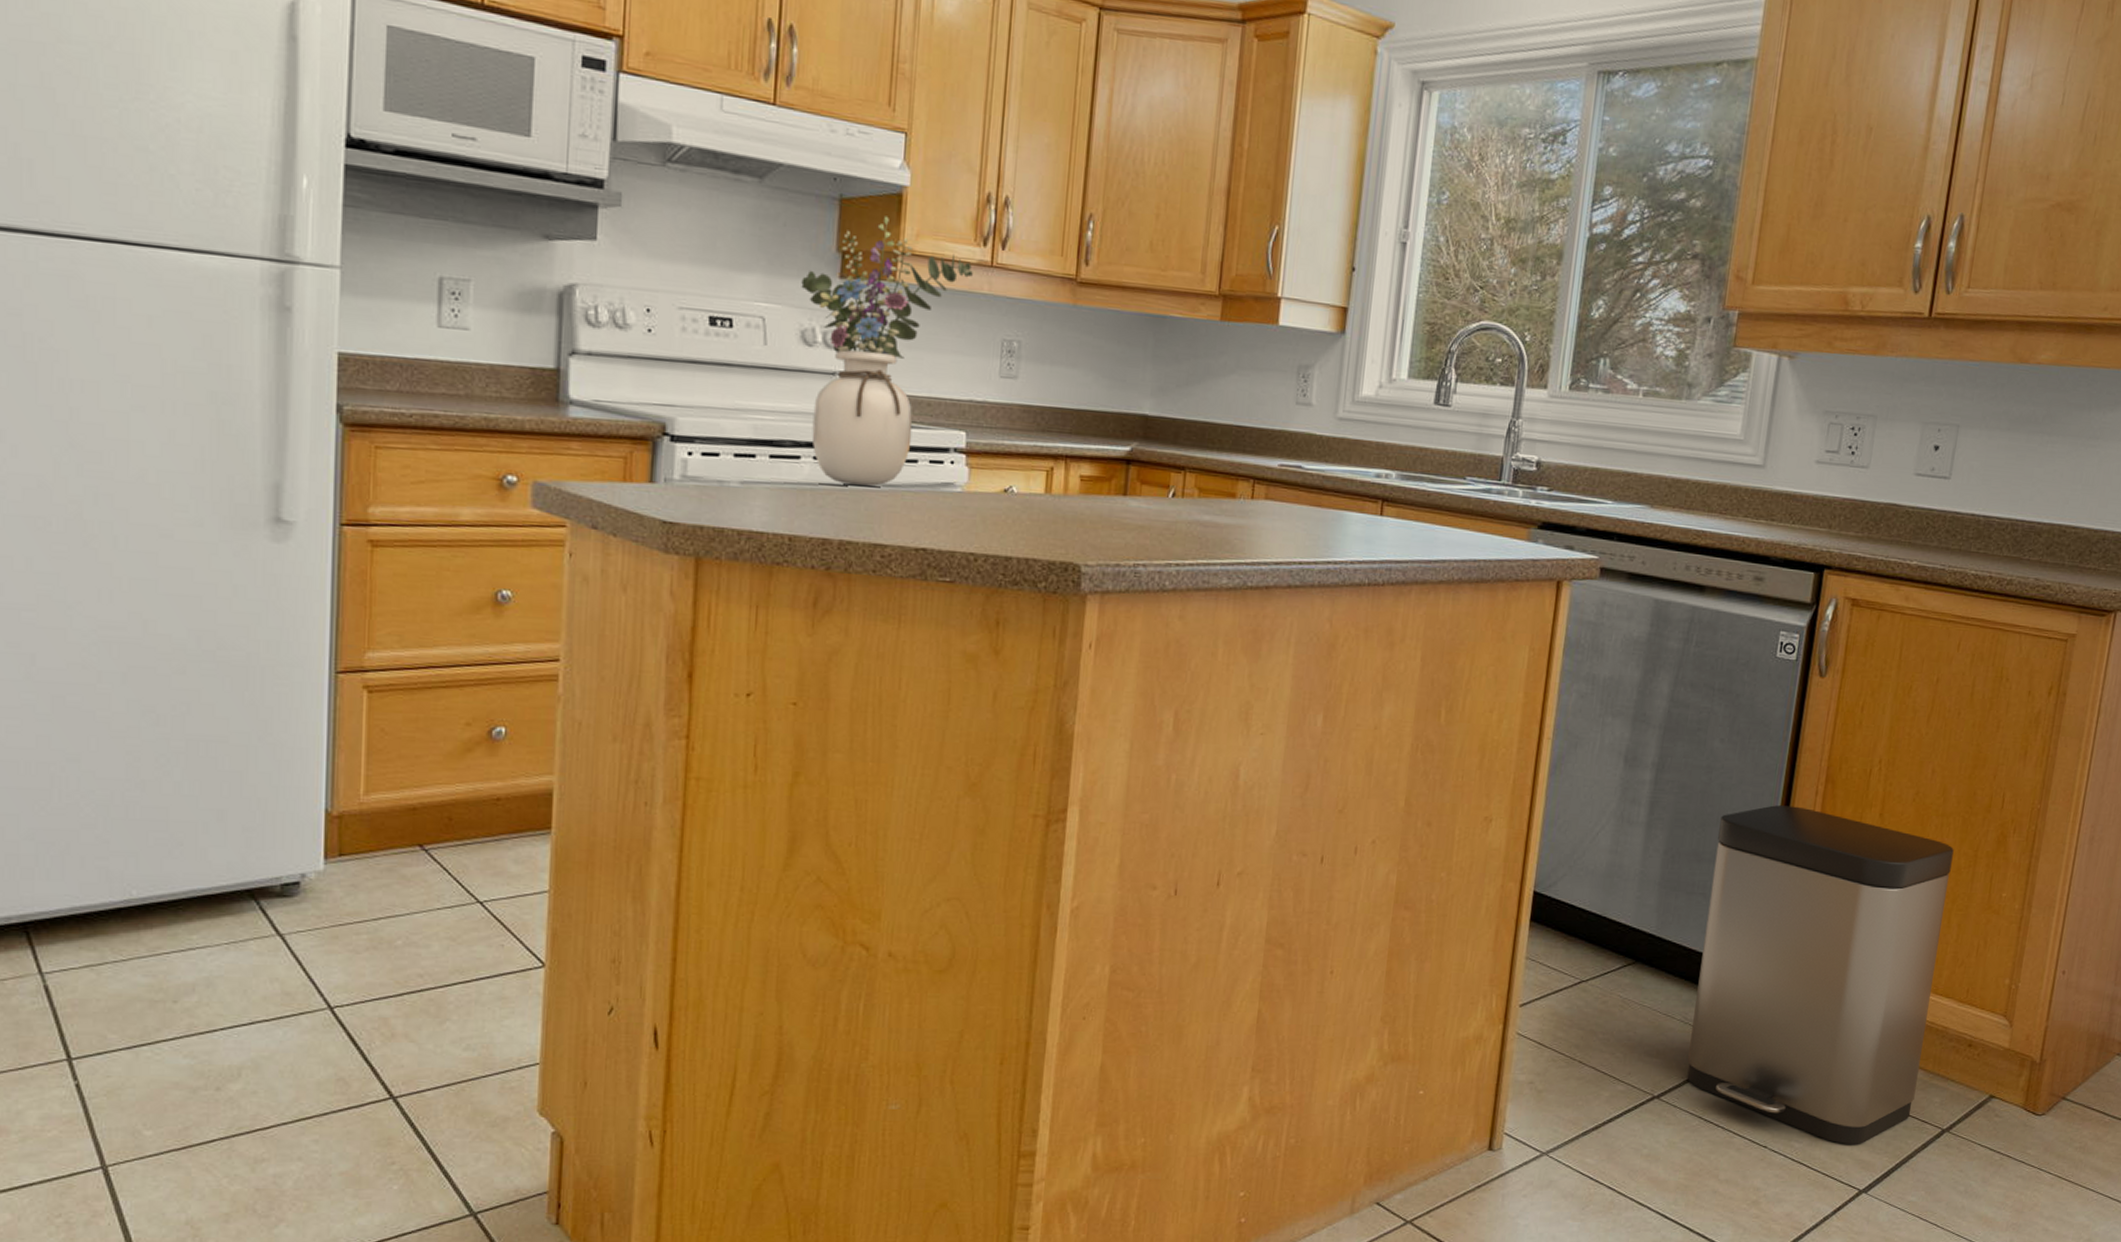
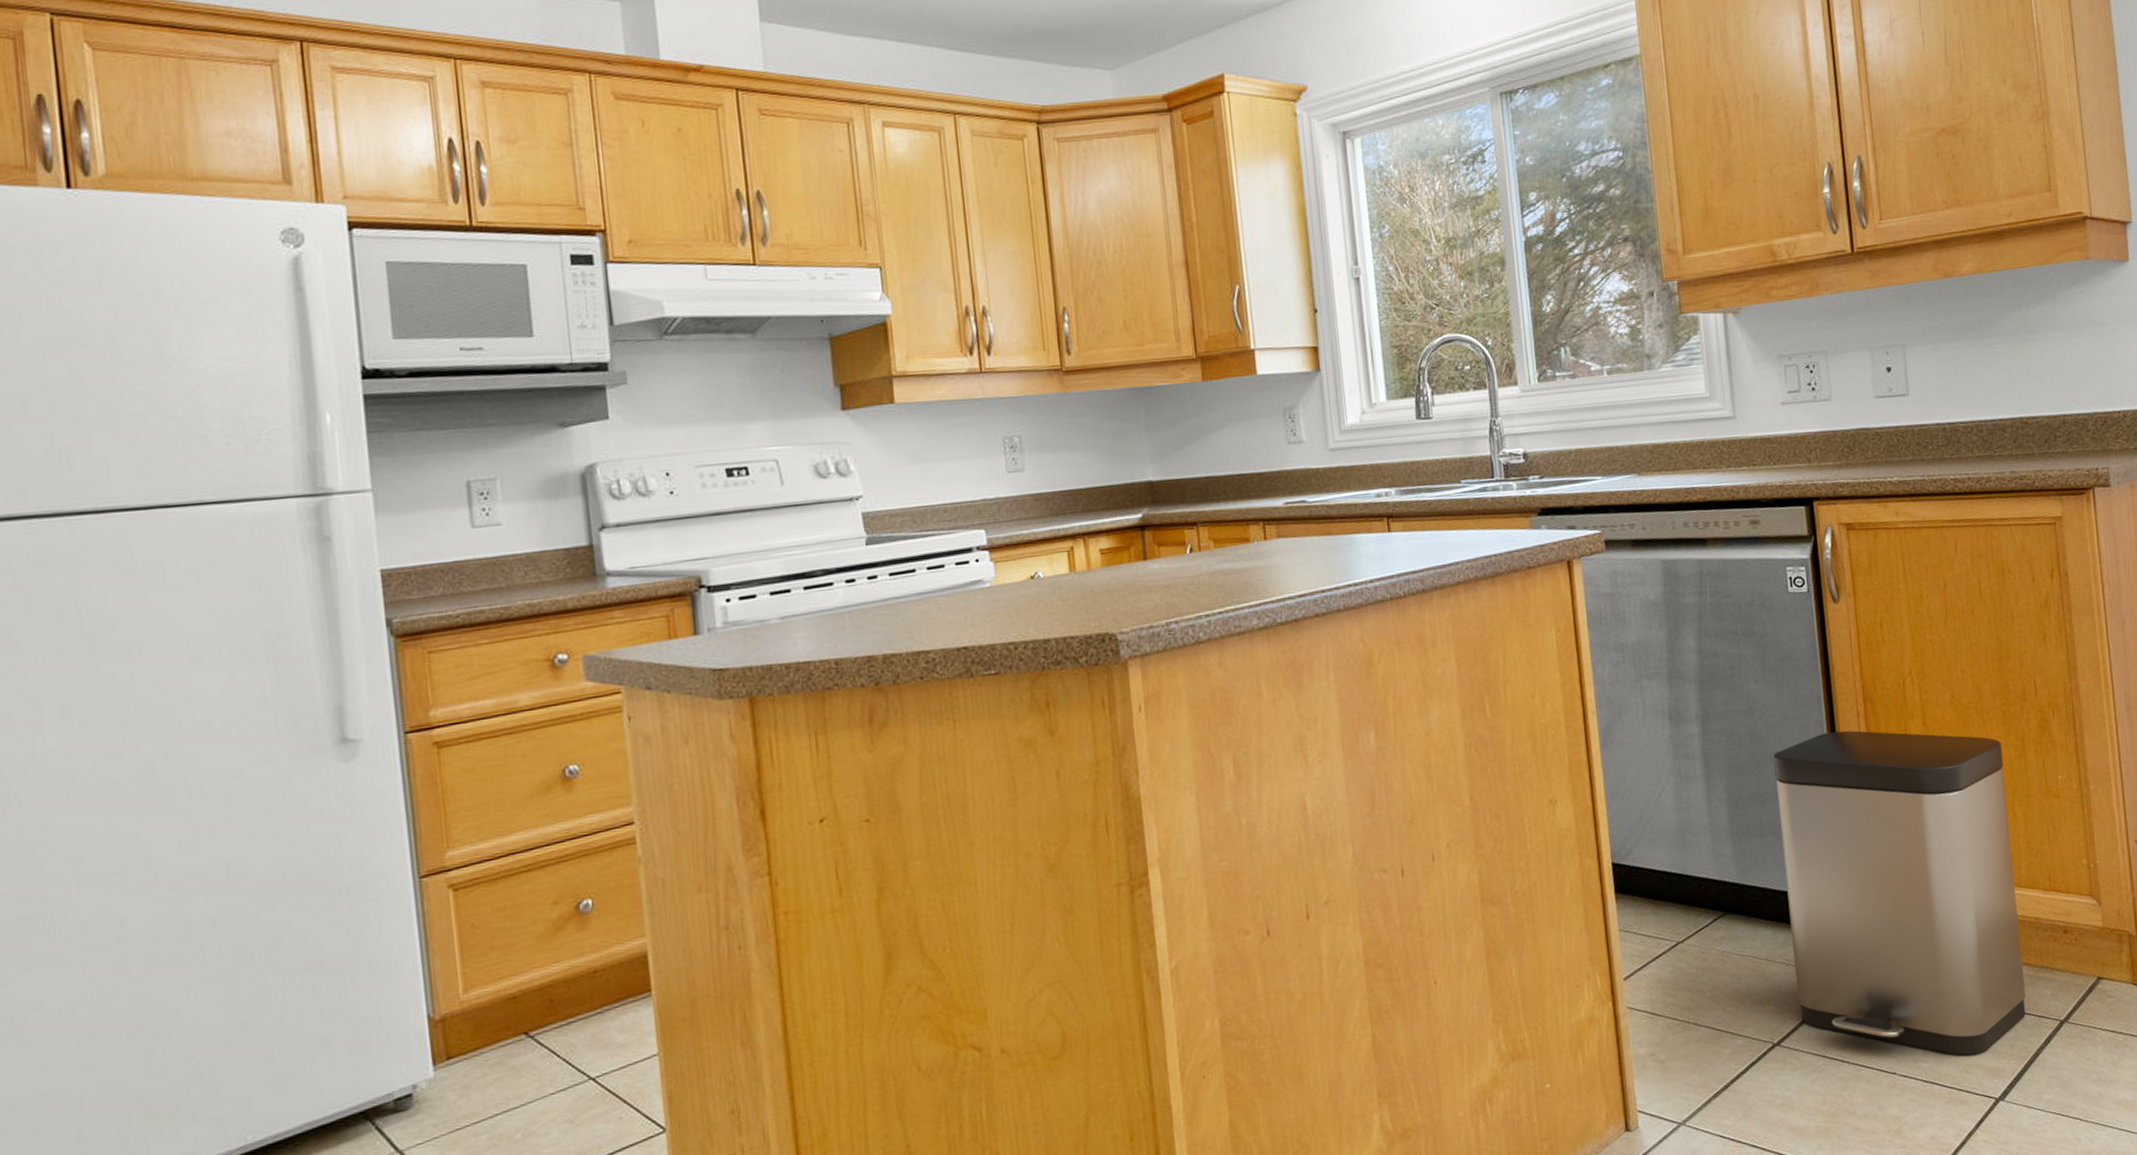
bouquet: present [801,216,973,487] -> none [806,345,965,601]

